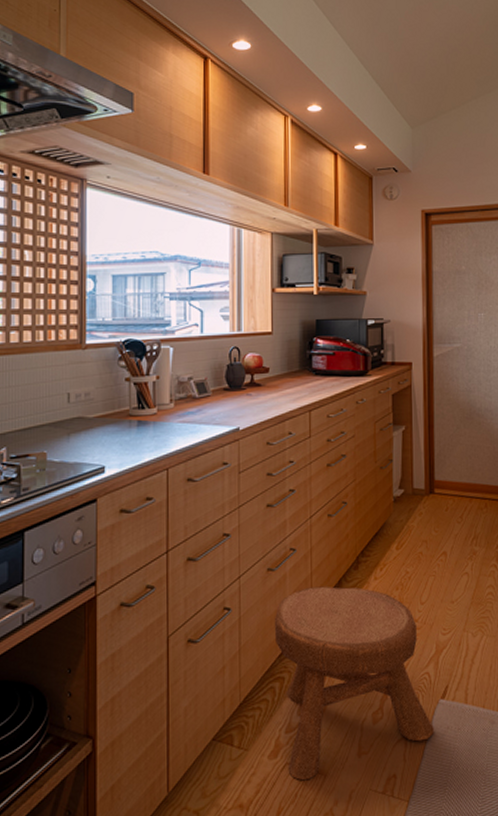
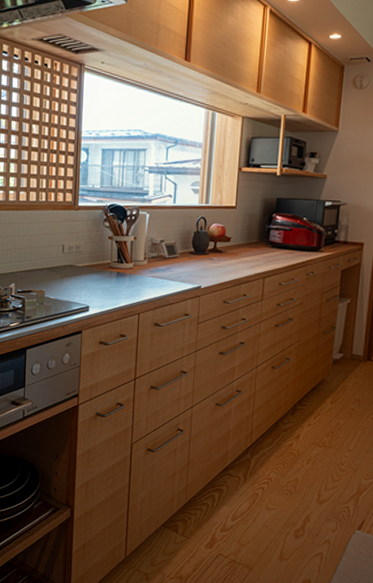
stool: present [274,586,434,781] -> none [218,423,348,570]

